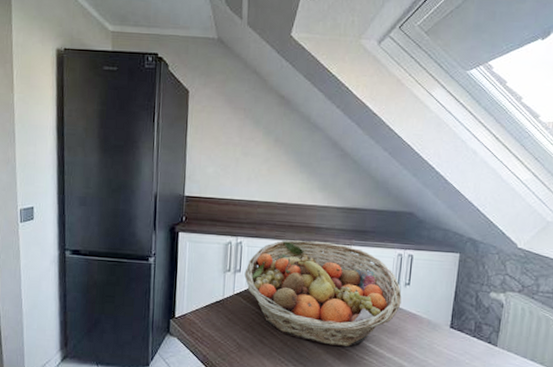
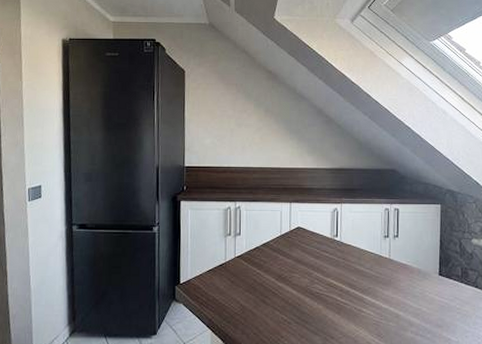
fruit basket: present [244,239,402,347] -> none [244,201,392,300]

